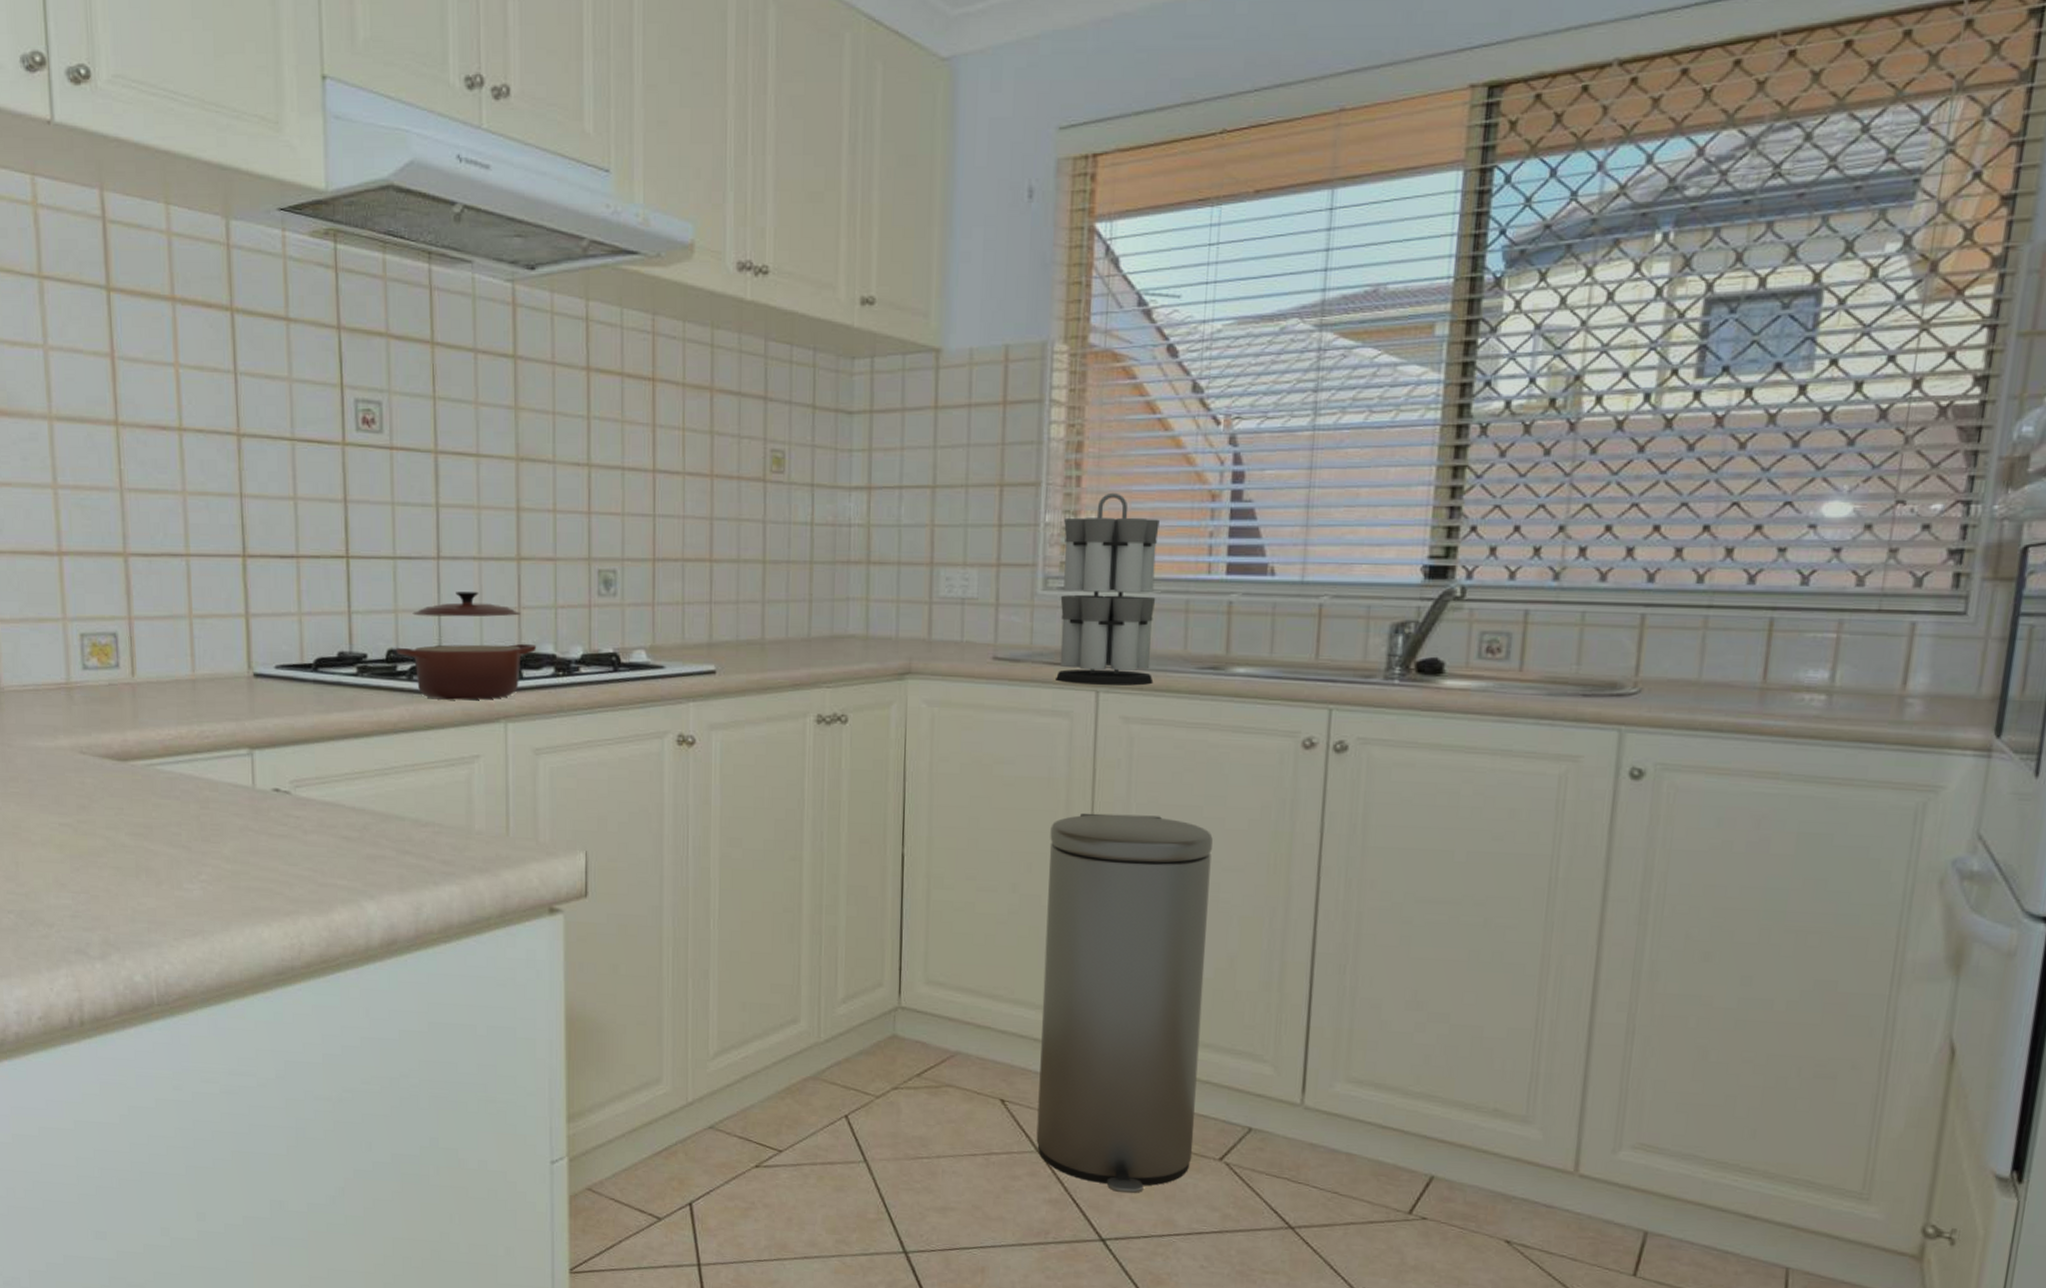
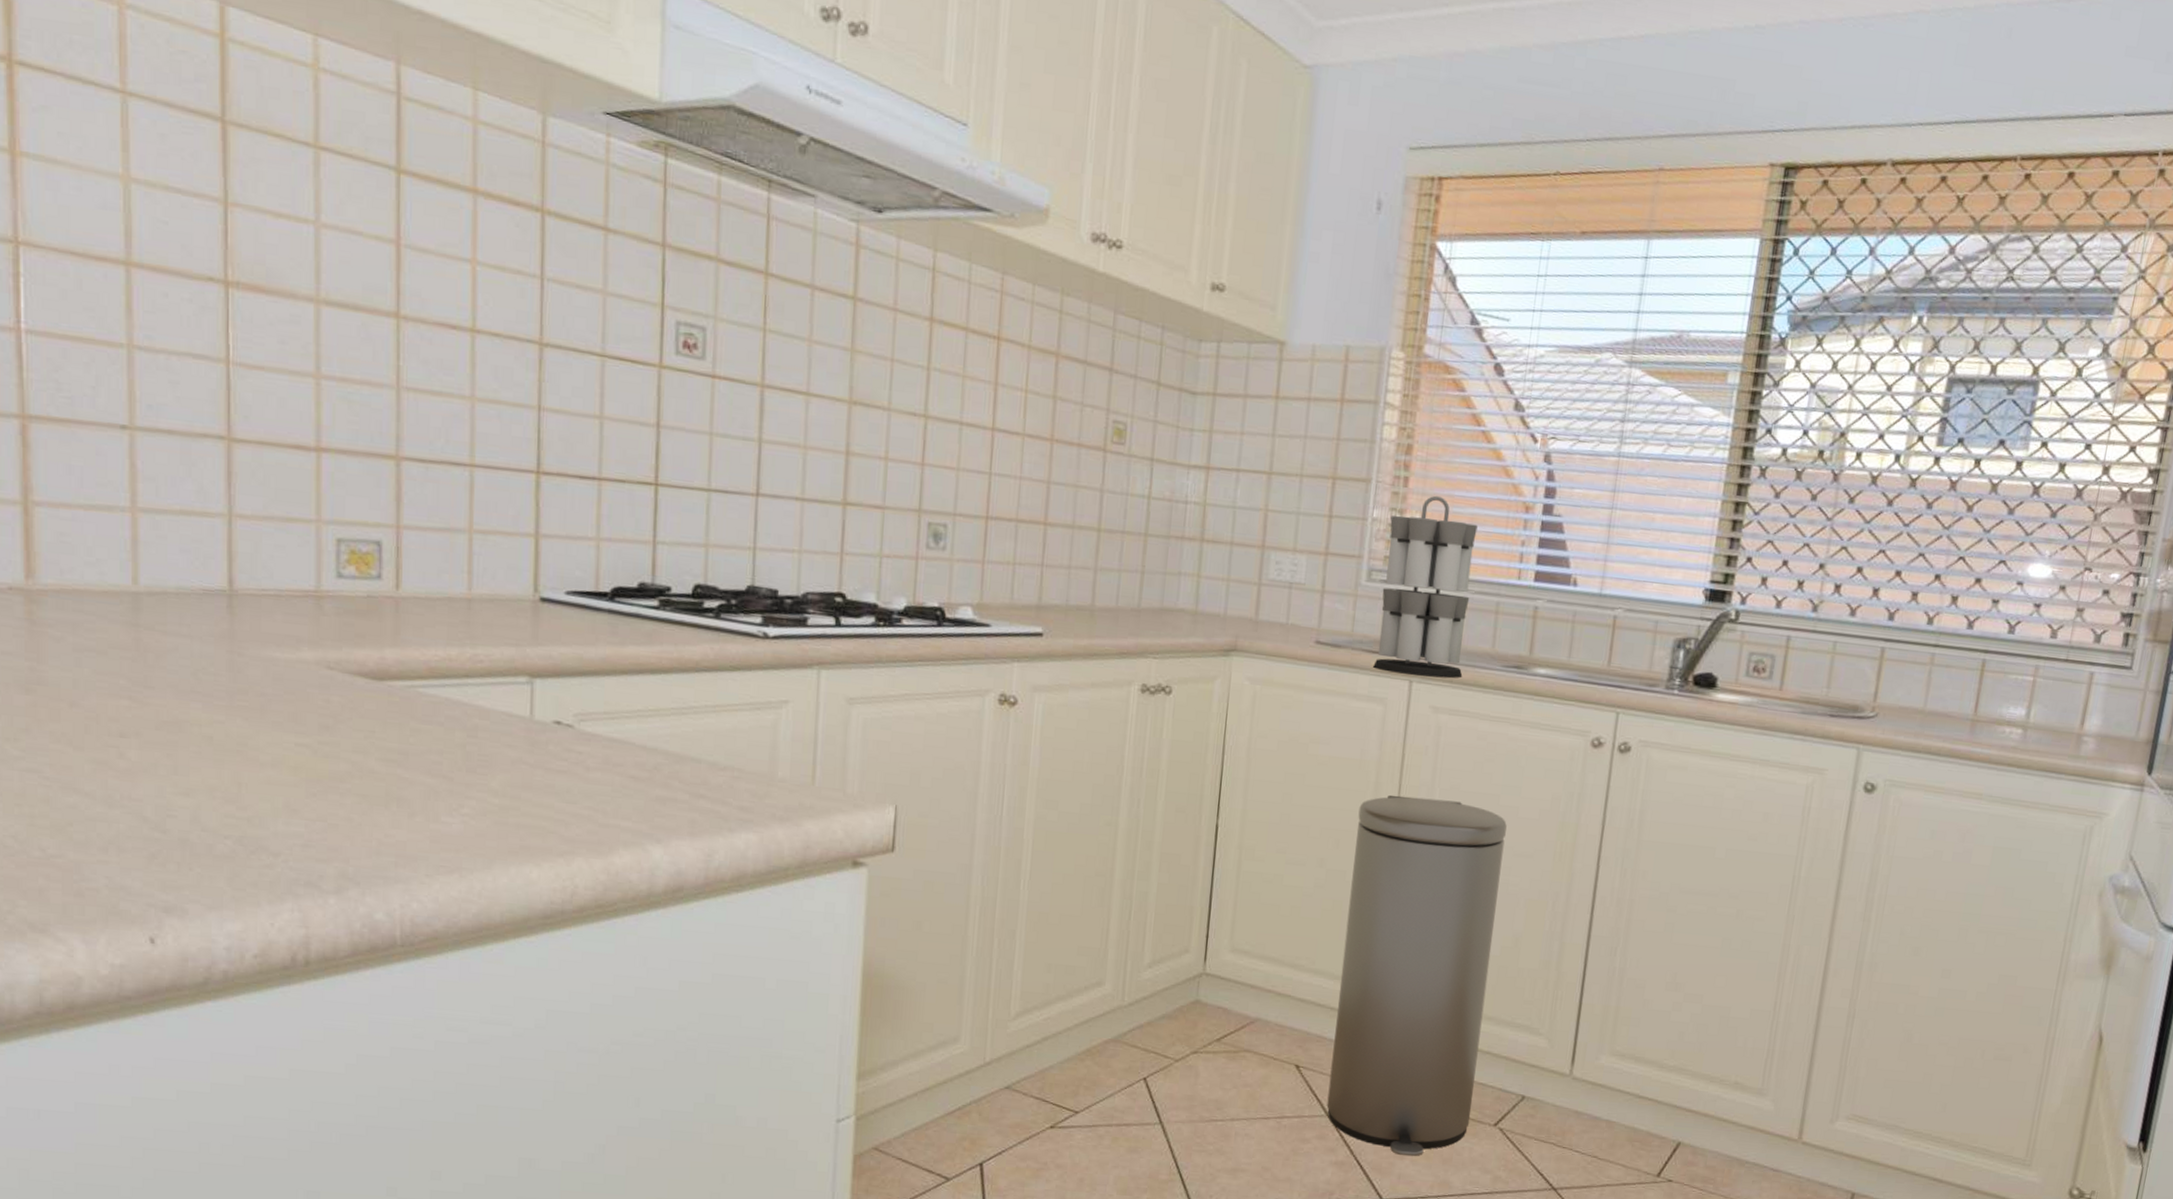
saucepan: present [396,592,537,701] -> none [704,531,858,644]

